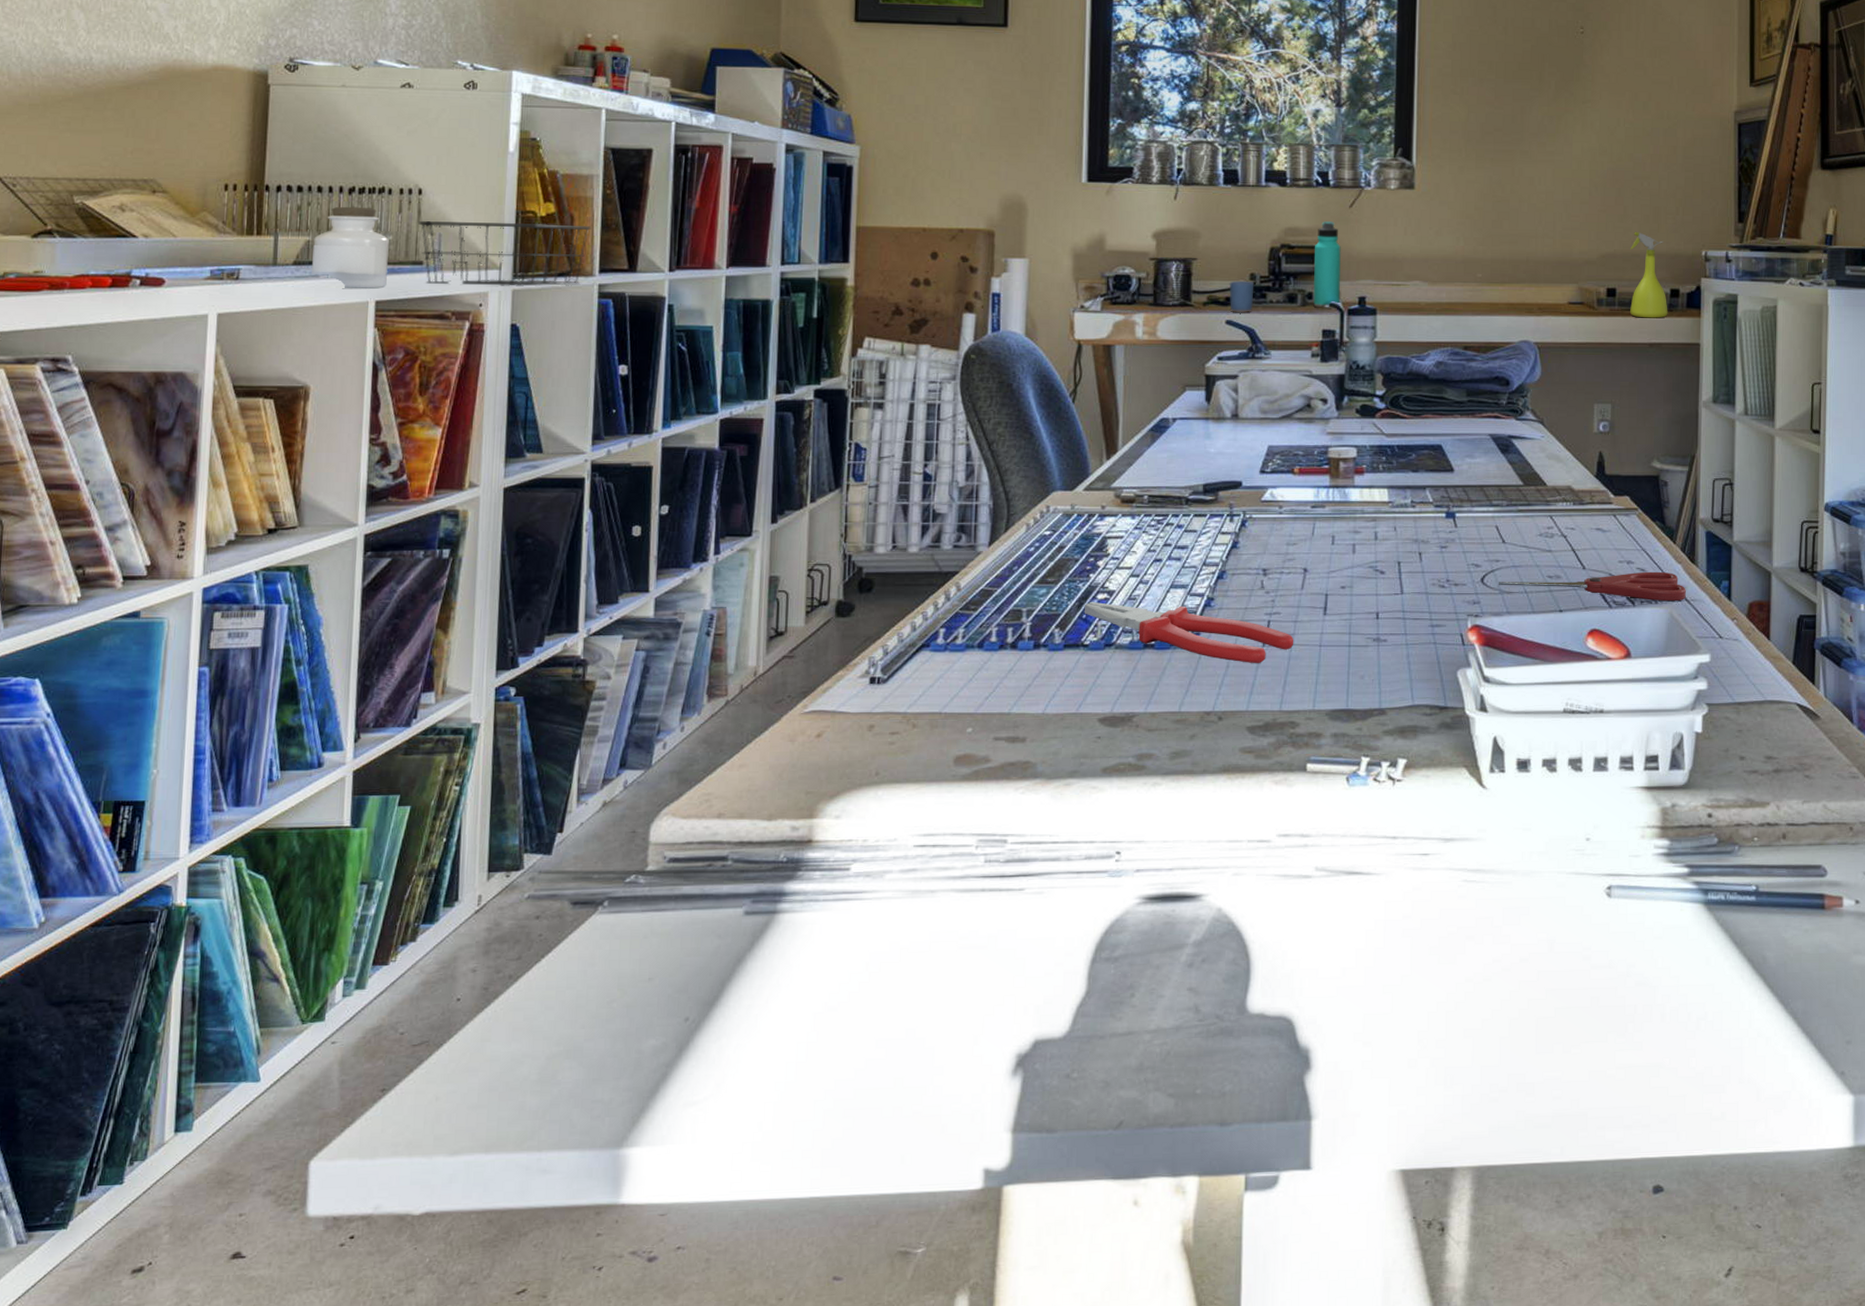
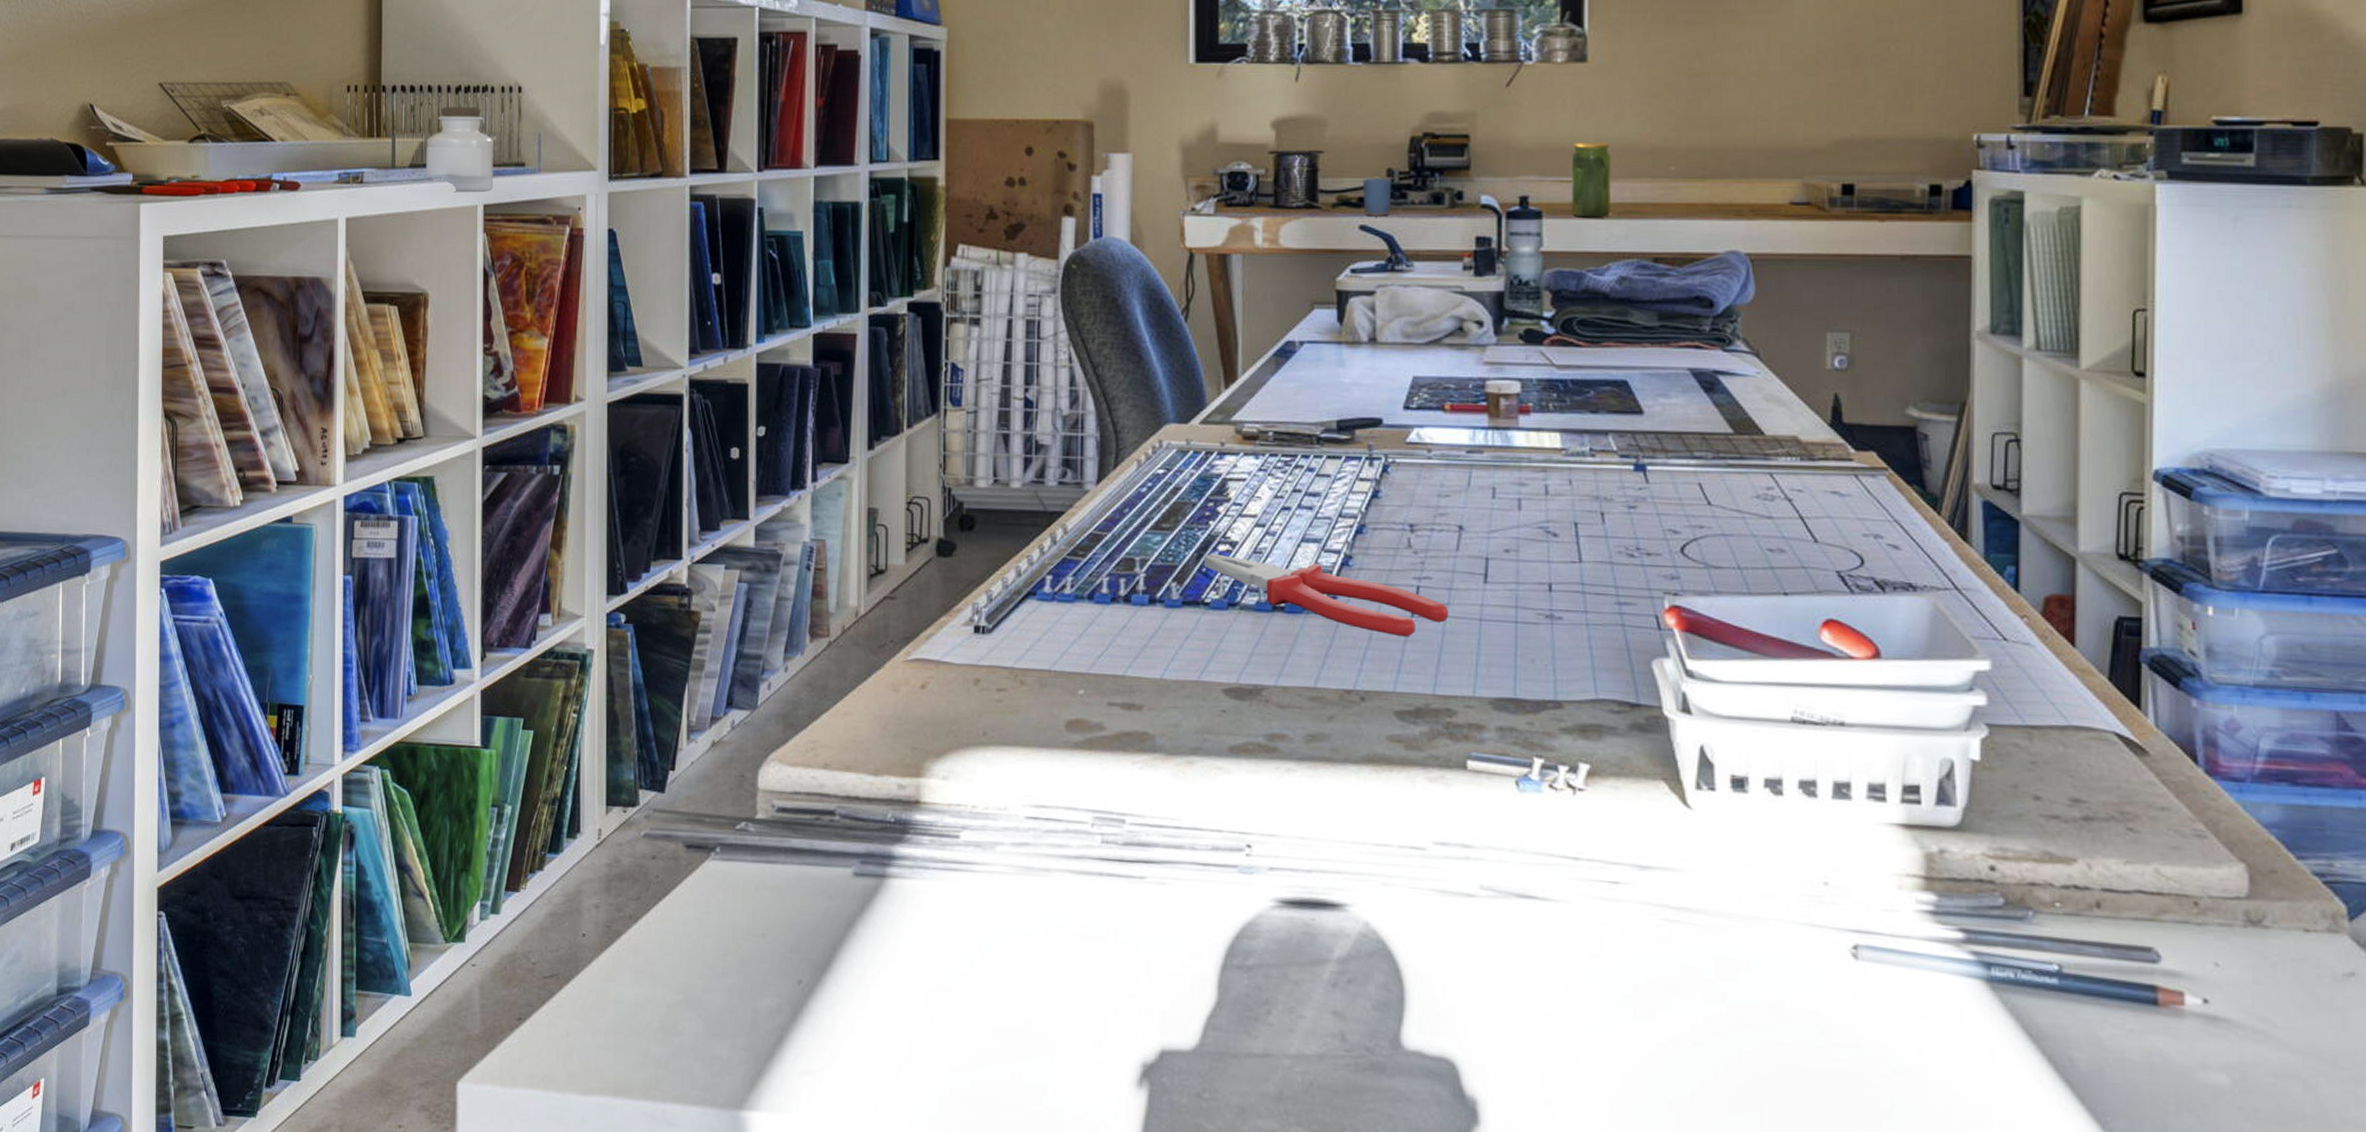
basket: present [418,221,591,287] -> none [519,120,681,189]
thermos bottle: present [1313,221,1341,309] -> none [1464,104,1497,212]
jar: none [1400,253,1432,314] -> present [1572,142,1611,218]
scissors: present [1499,571,1686,602] -> none [1704,549,1956,590]
spray bottle: present [1630,231,1668,318] -> none [1873,110,1926,223]

